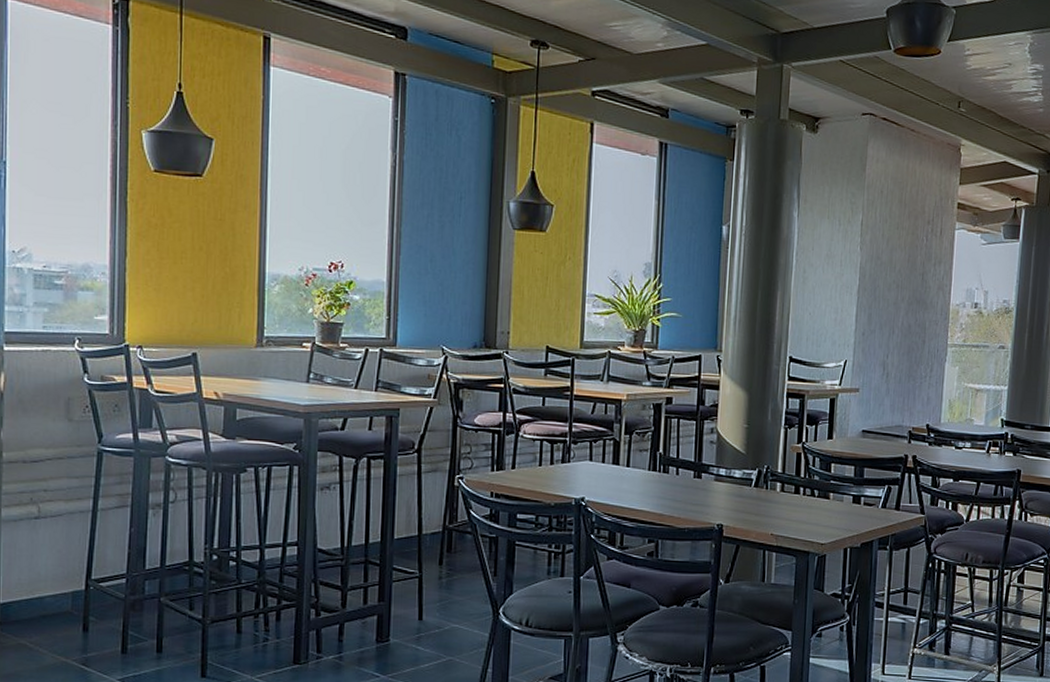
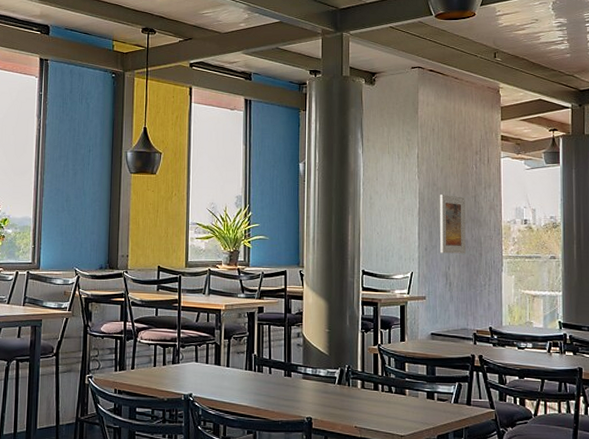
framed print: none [879,270,912,341] -> present [440,195,466,254]

